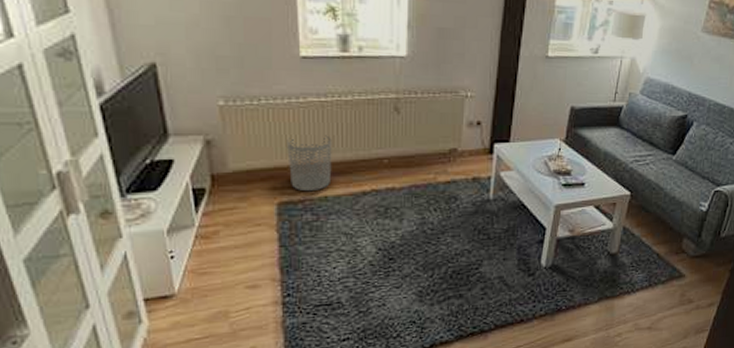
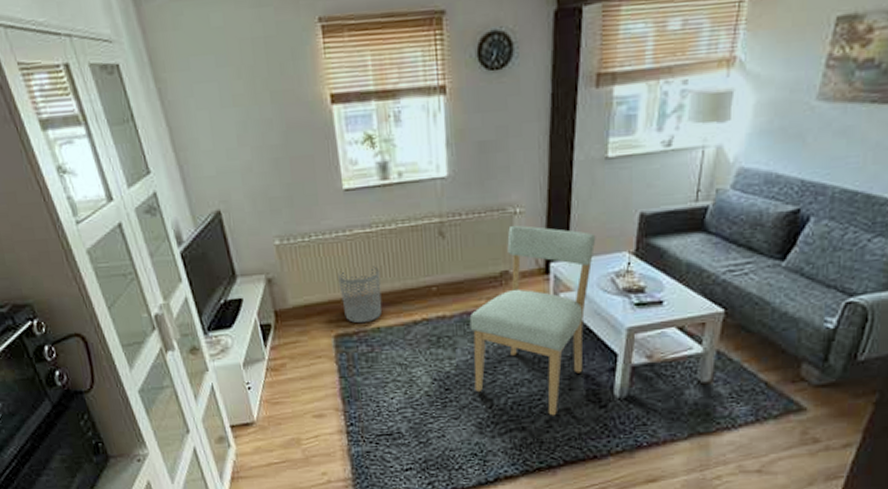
chair: none [417,107,535,284] -> present [469,225,596,416]

